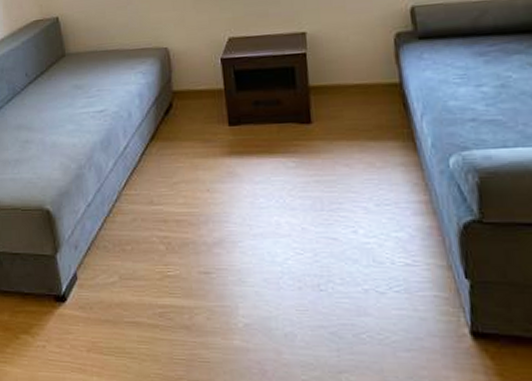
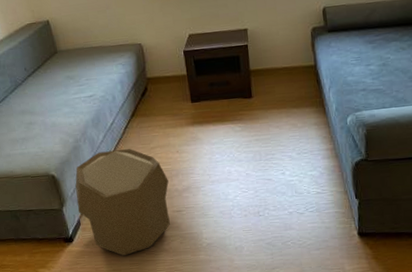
pouf: none [74,182,195,330] -> present [75,149,170,257]

